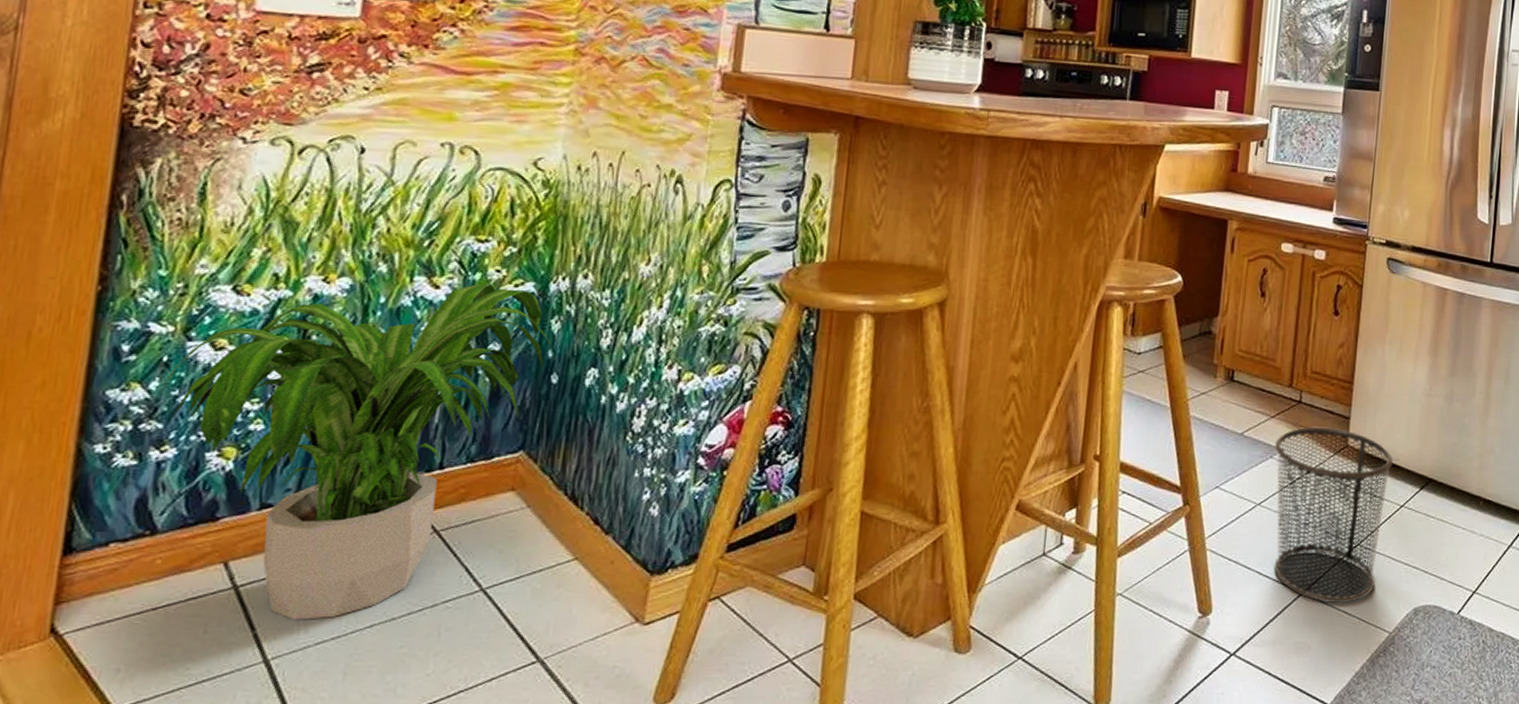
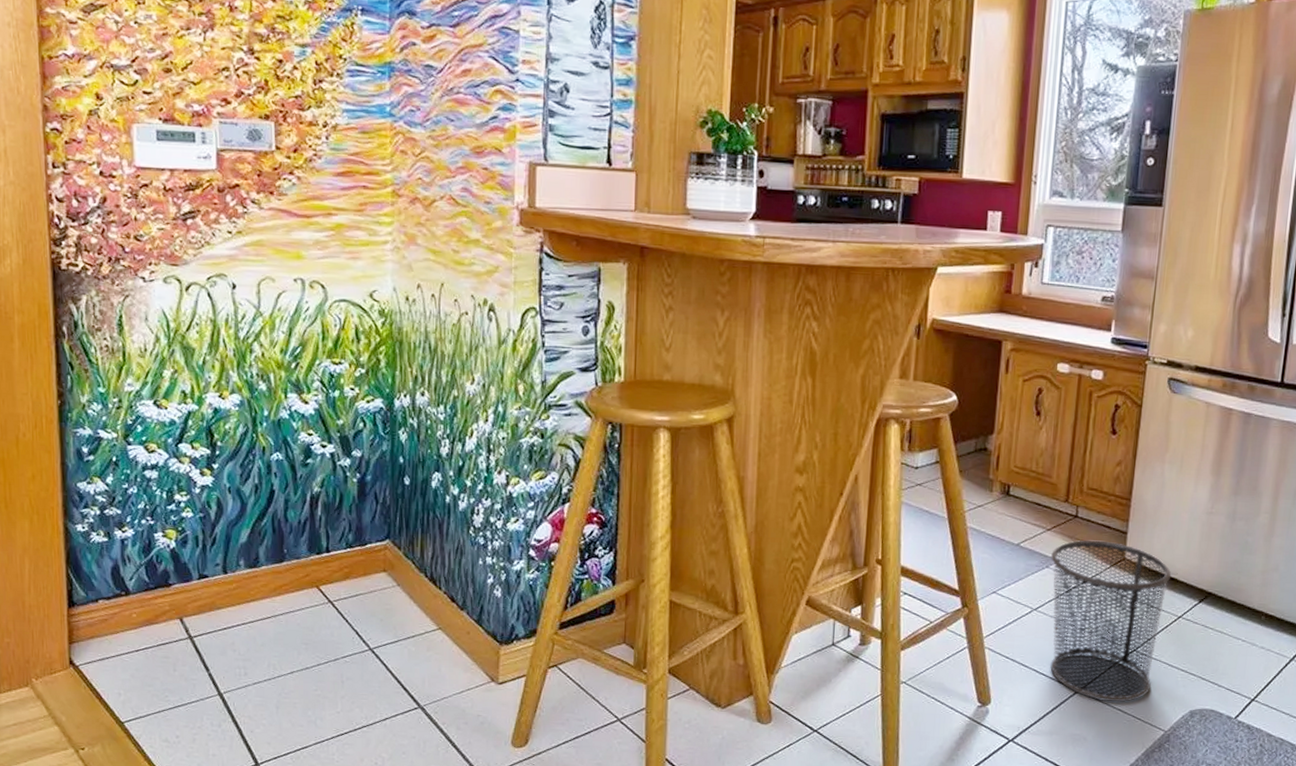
potted plant: present [158,283,554,620] -> none [114,399,405,665]

